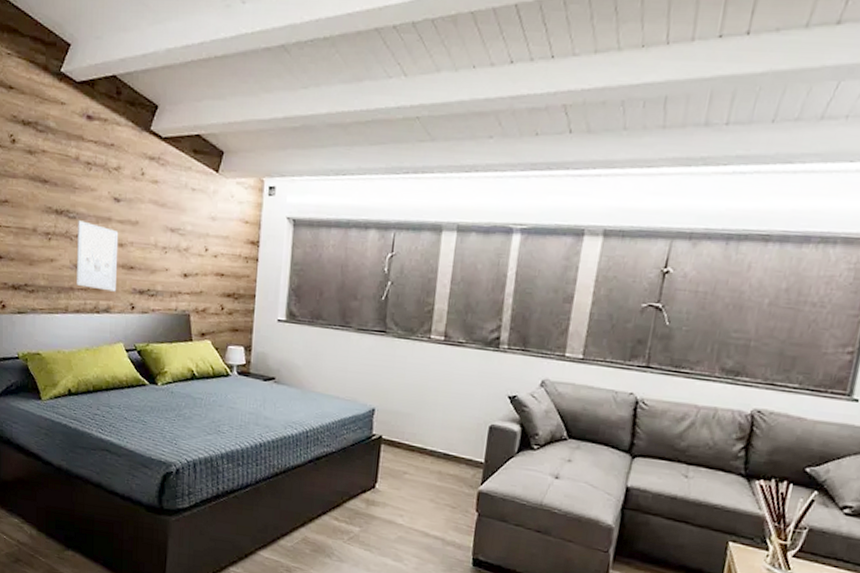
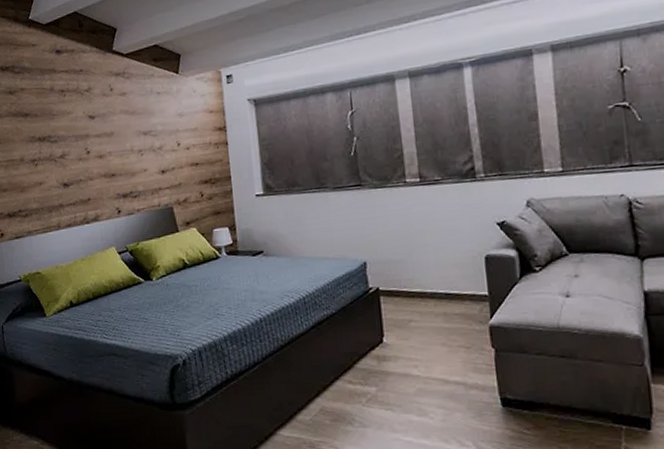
wall art: present [75,220,119,292] -> none [59,142,102,202]

